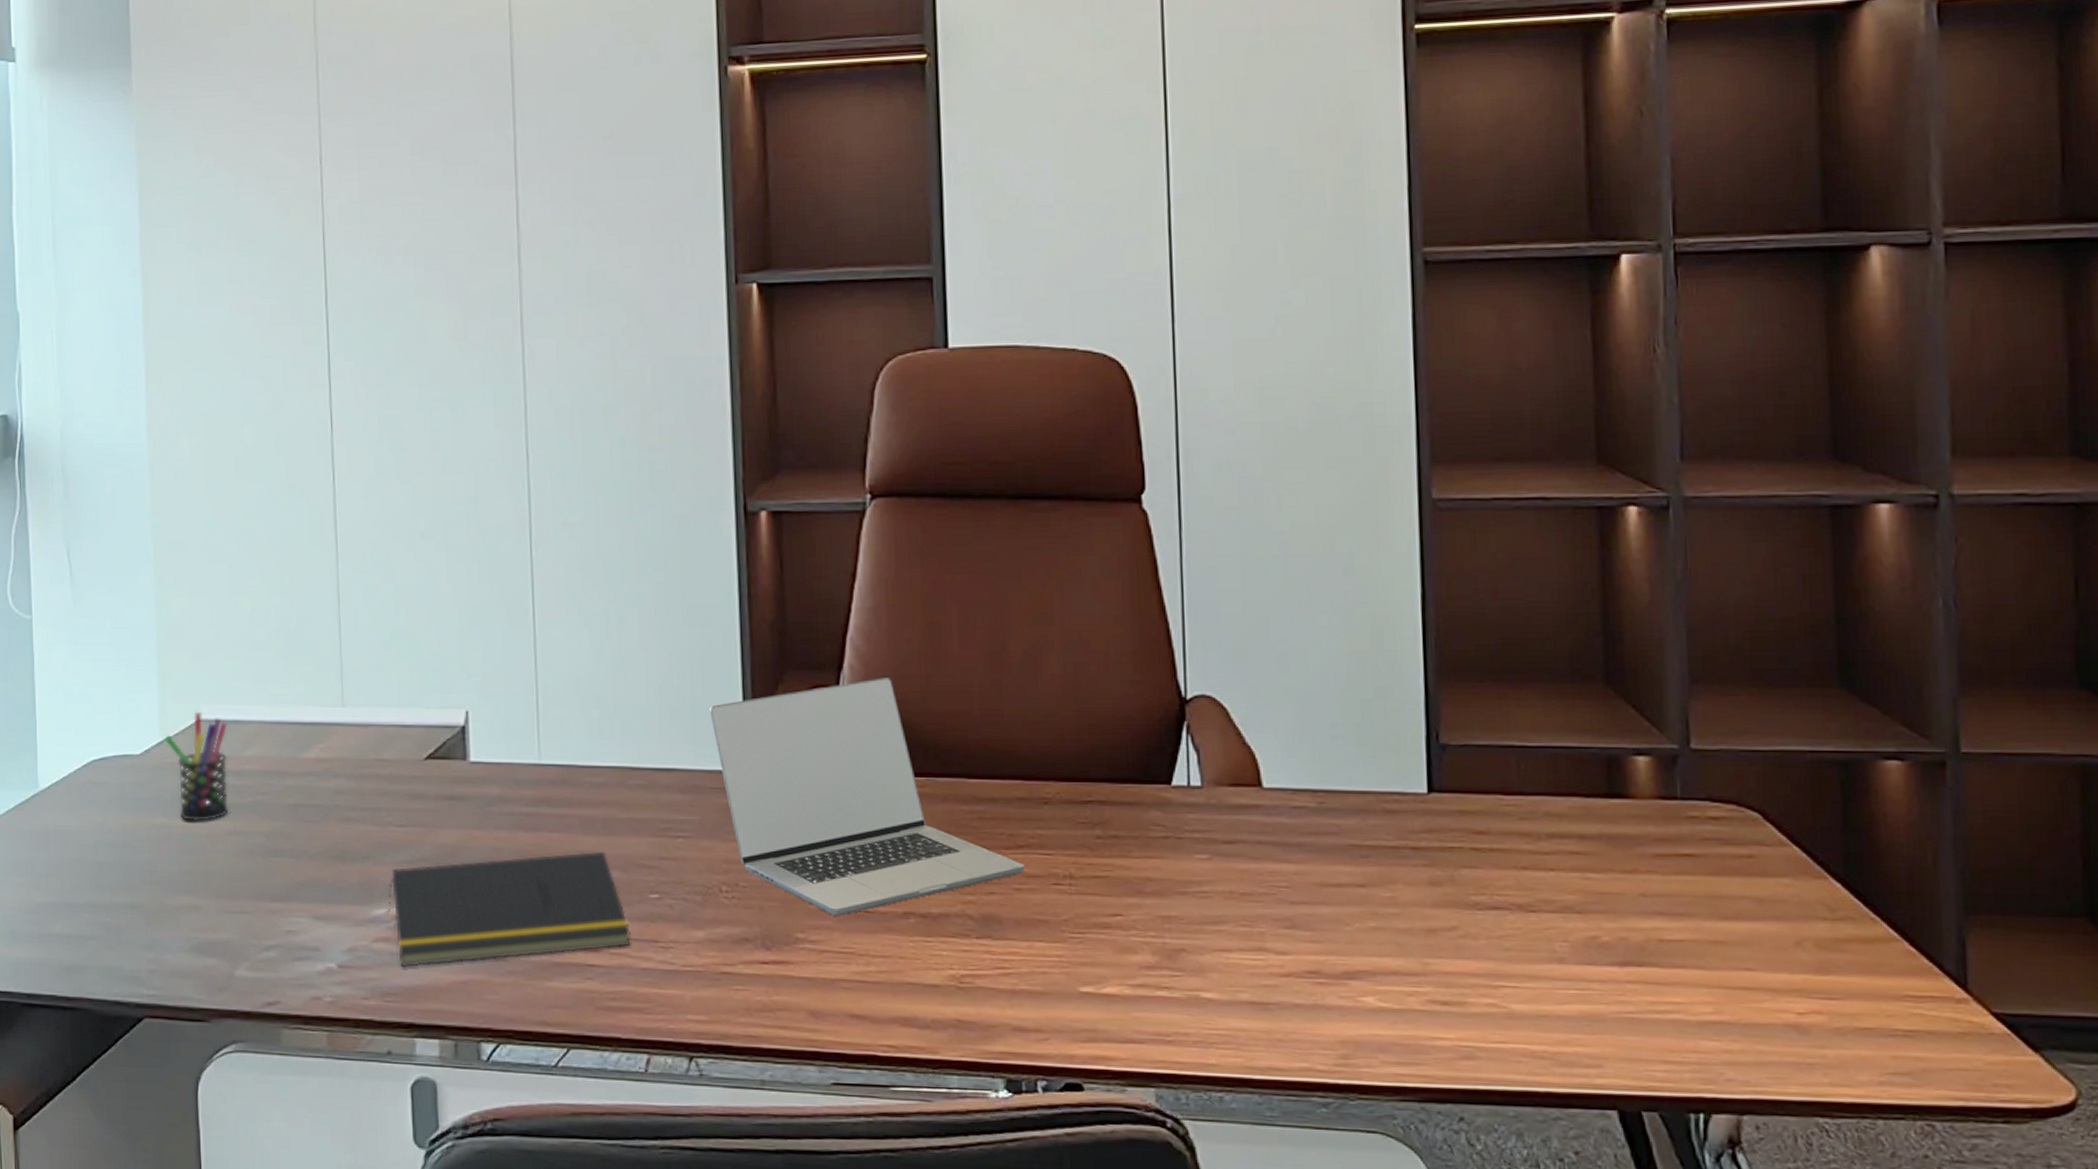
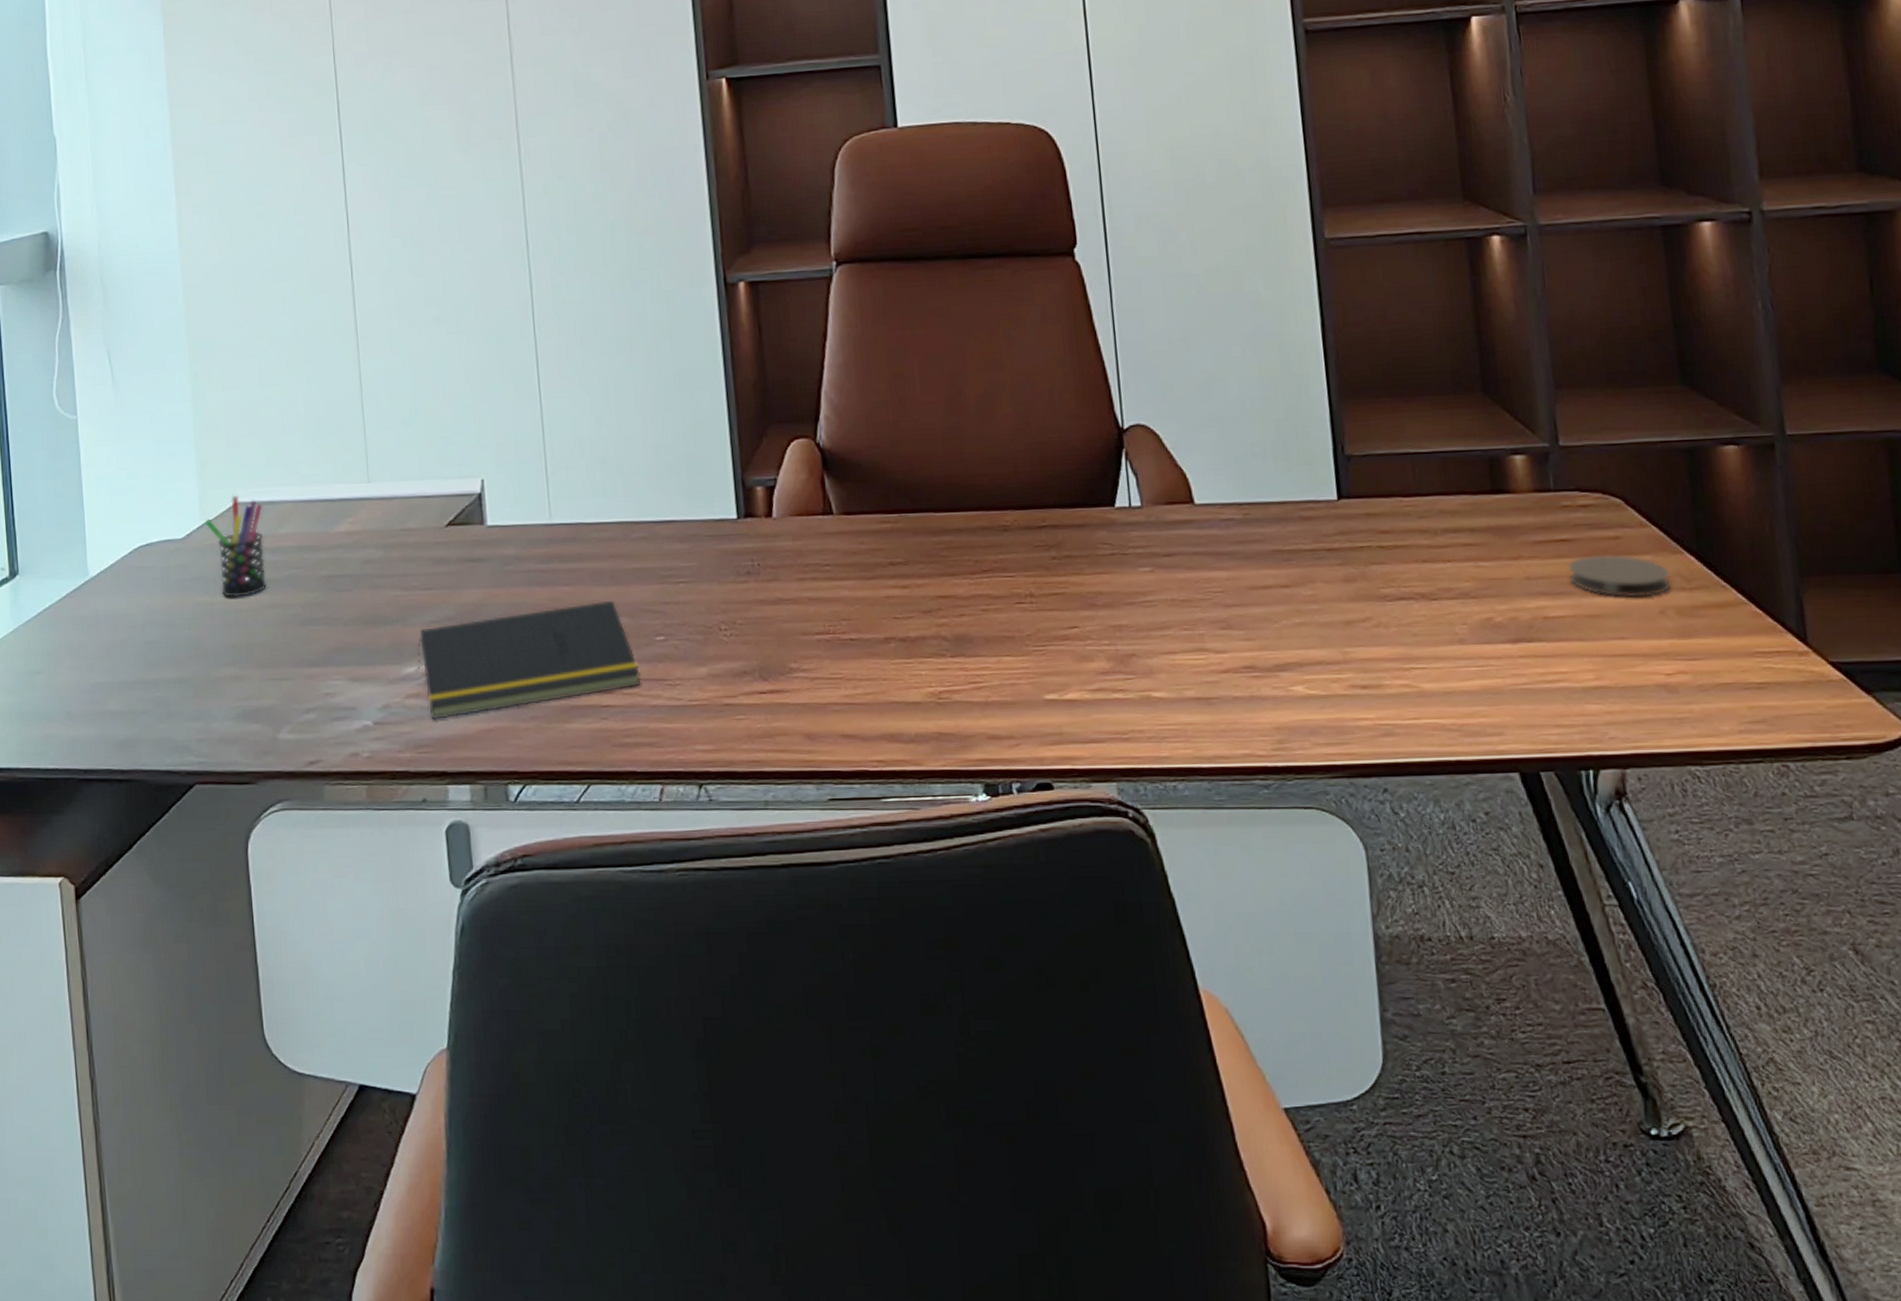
laptop: present [710,677,1025,917] -> none [702,425,990,647]
coaster: none [1690,873,1811,925] -> present [1568,554,1671,598]

